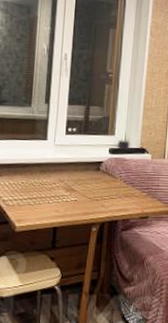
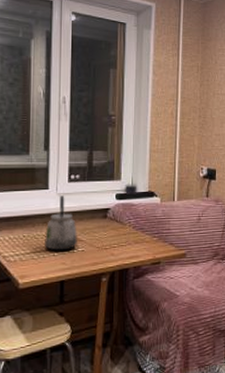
kettle: none [41,147,72,199] -> present [44,195,77,251]

